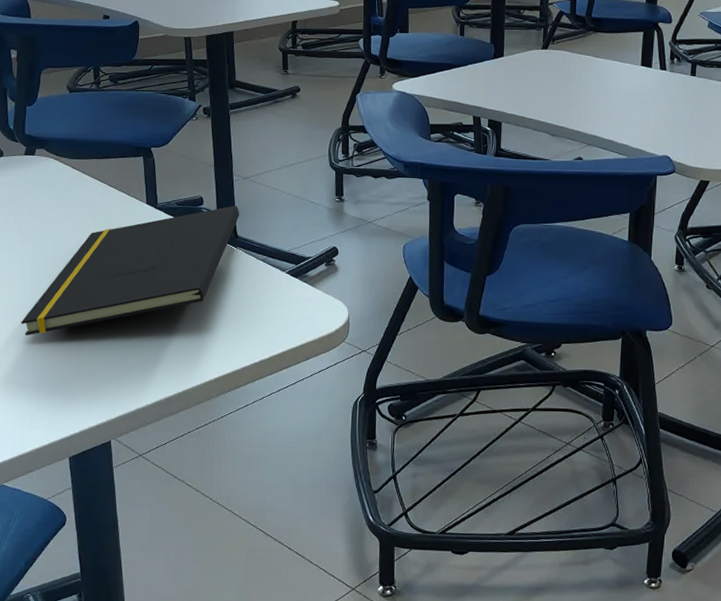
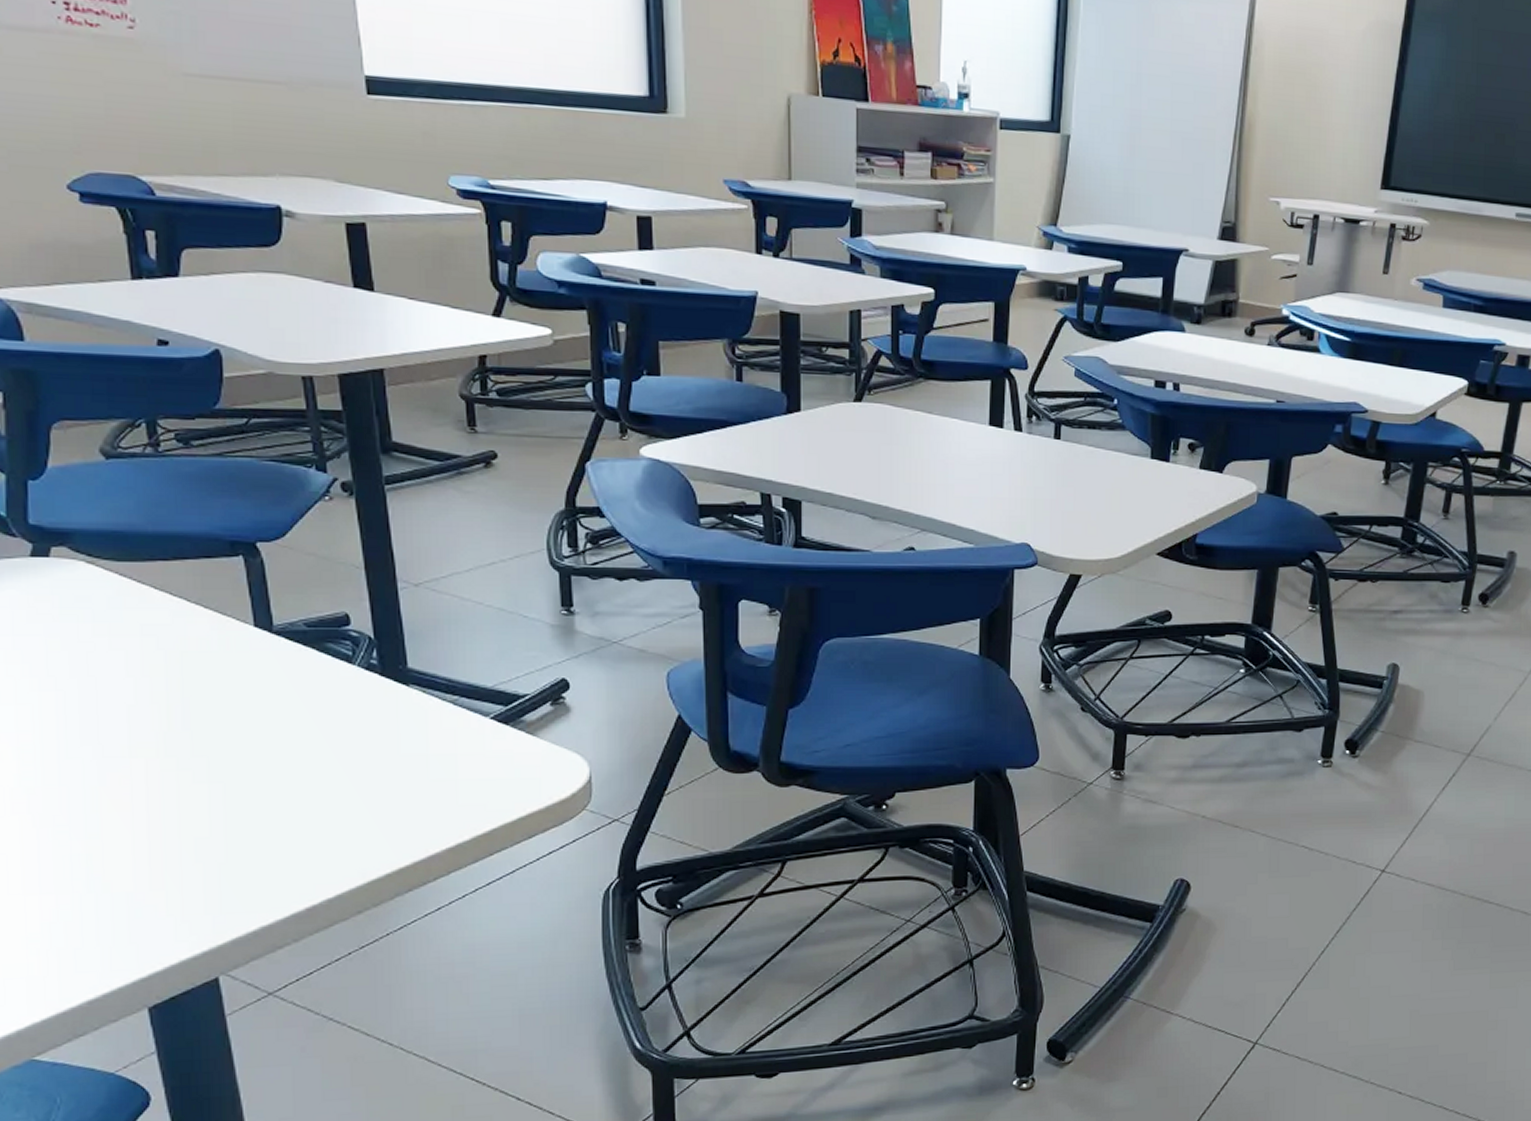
notepad: present [21,205,240,336] -> none [45,625,412,834]

